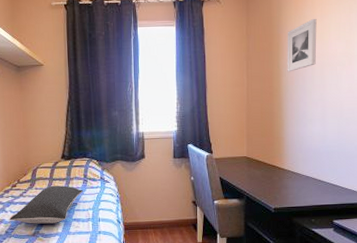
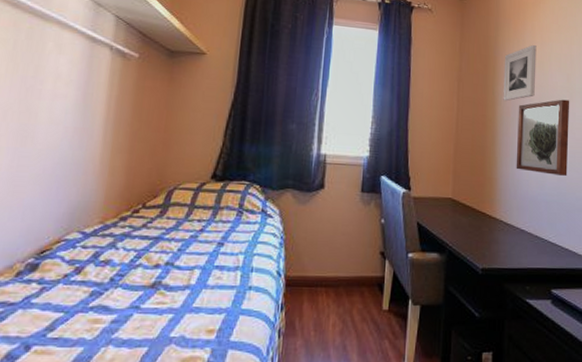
pillow: present [10,185,83,224] -> none [120,216,235,271]
wall art: none [300,64,349,130] -> present [516,99,570,176]

